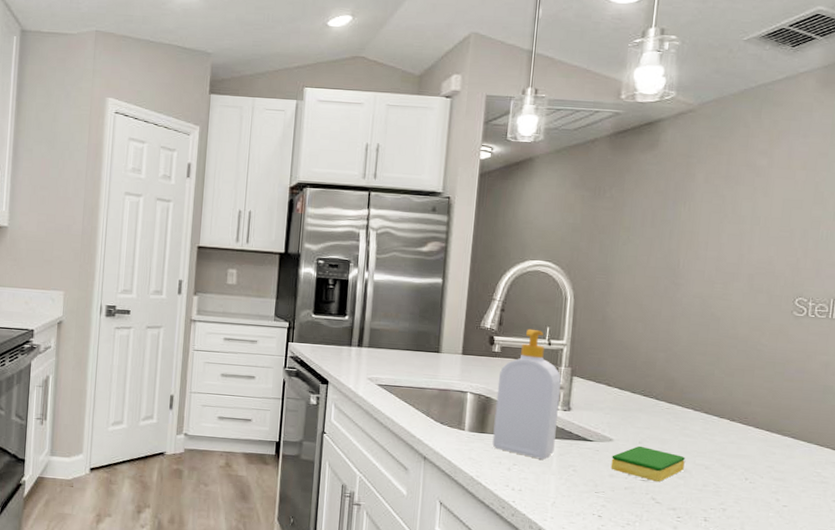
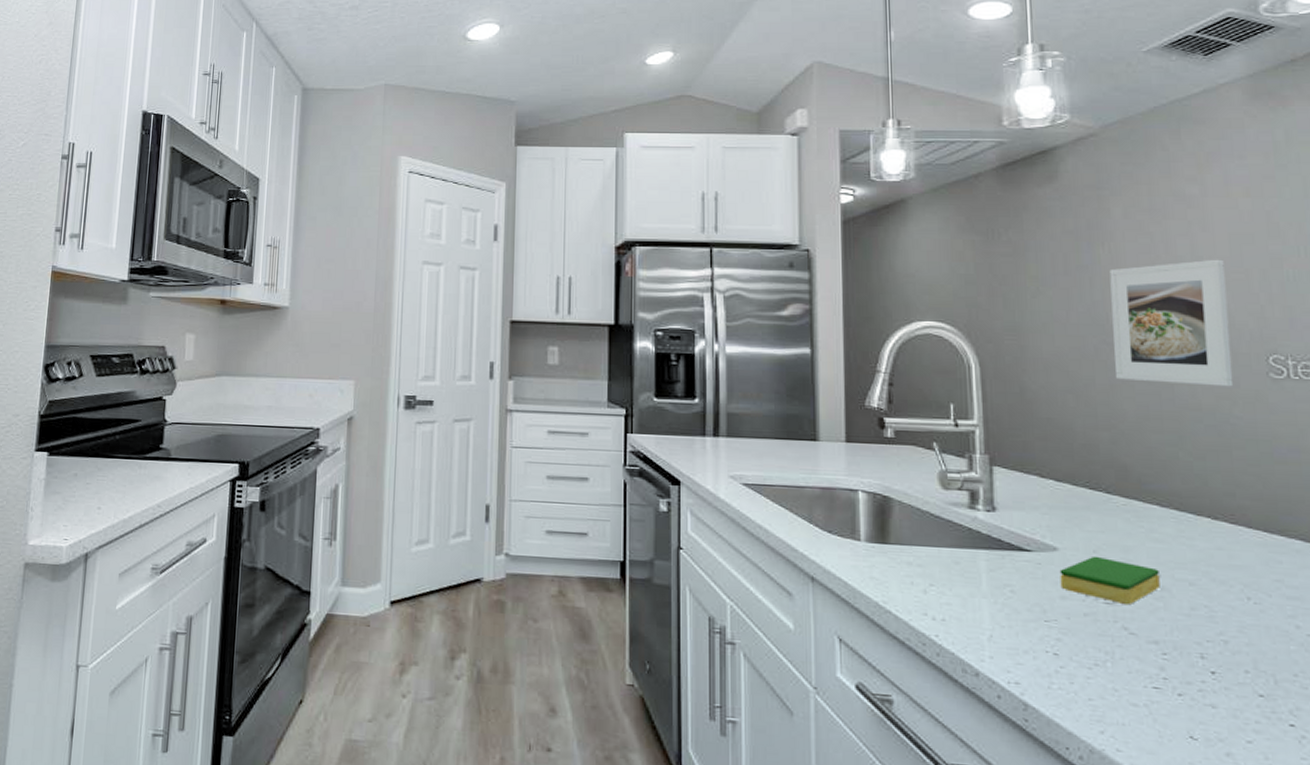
soap bottle: present [492,328,561,460] -> none [896,406,981,578]
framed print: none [678,219,776,321] -> present [1109,259,1234,387]

